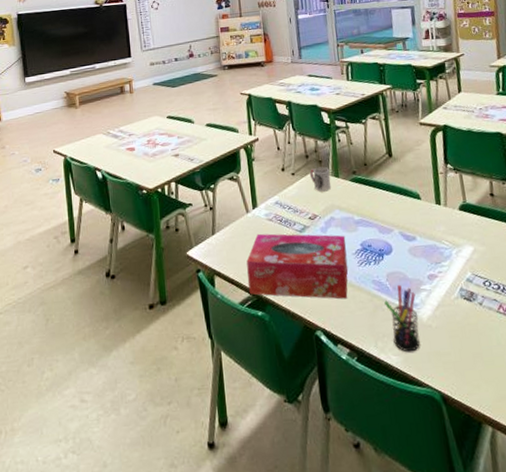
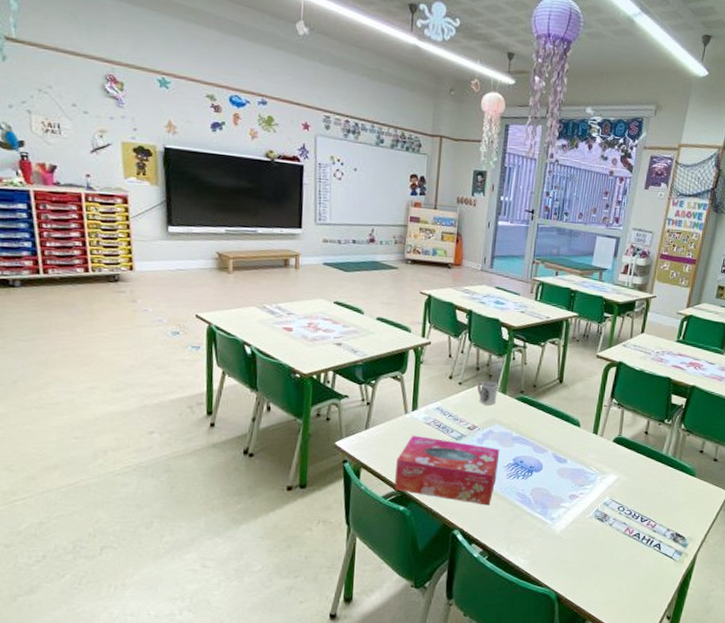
pen holder: present [384,284,420,352] -> none [524,499,554,558]

